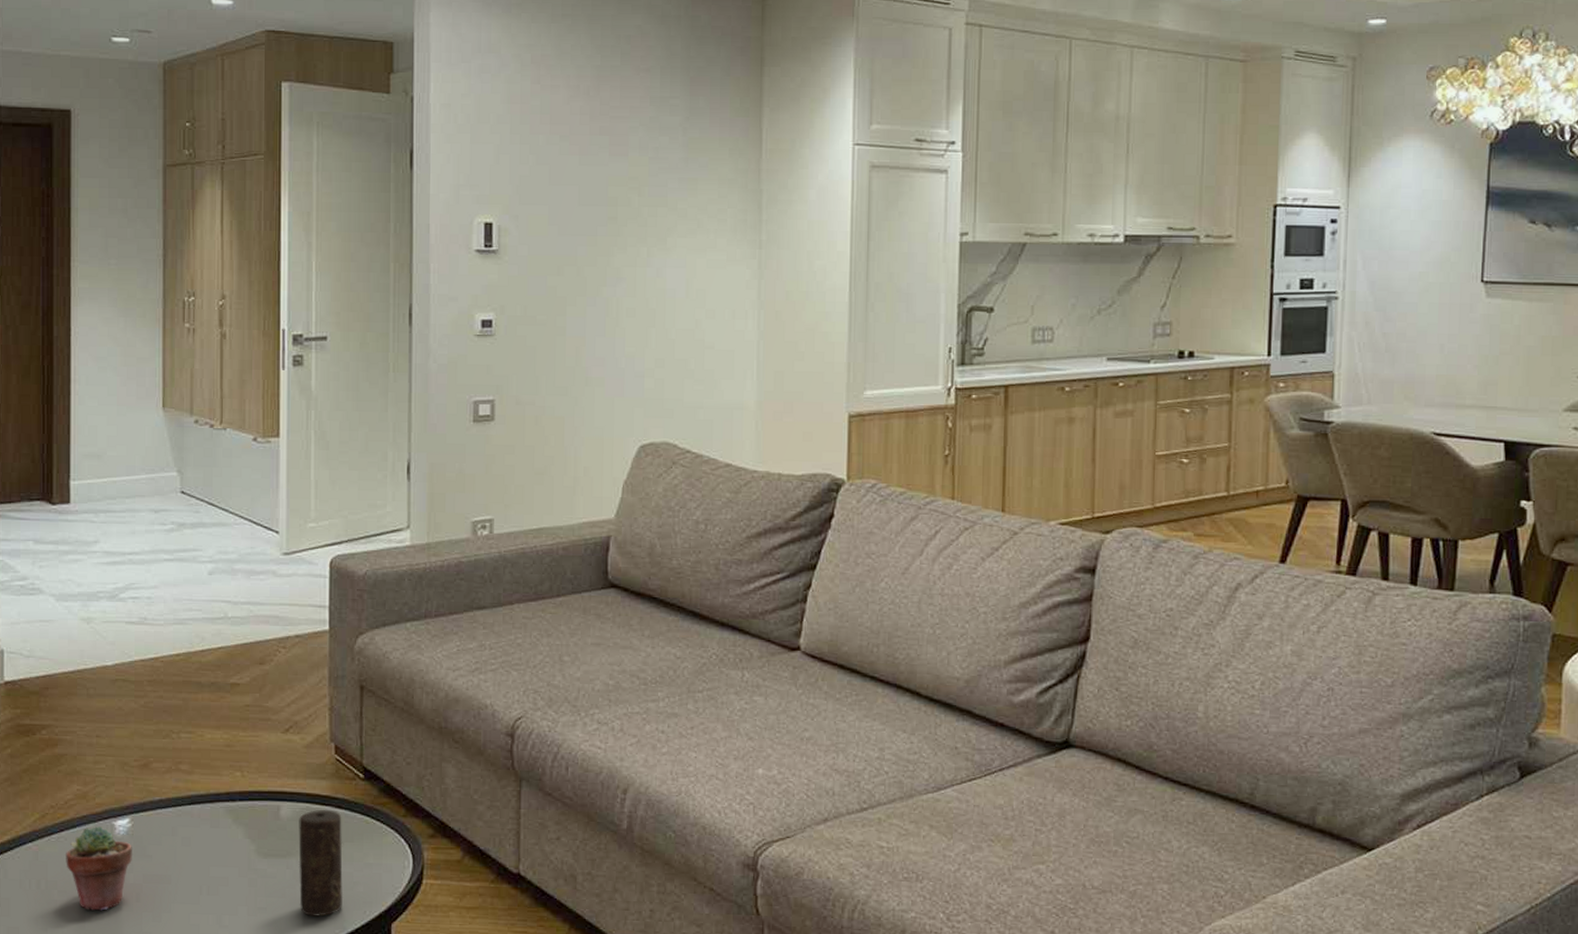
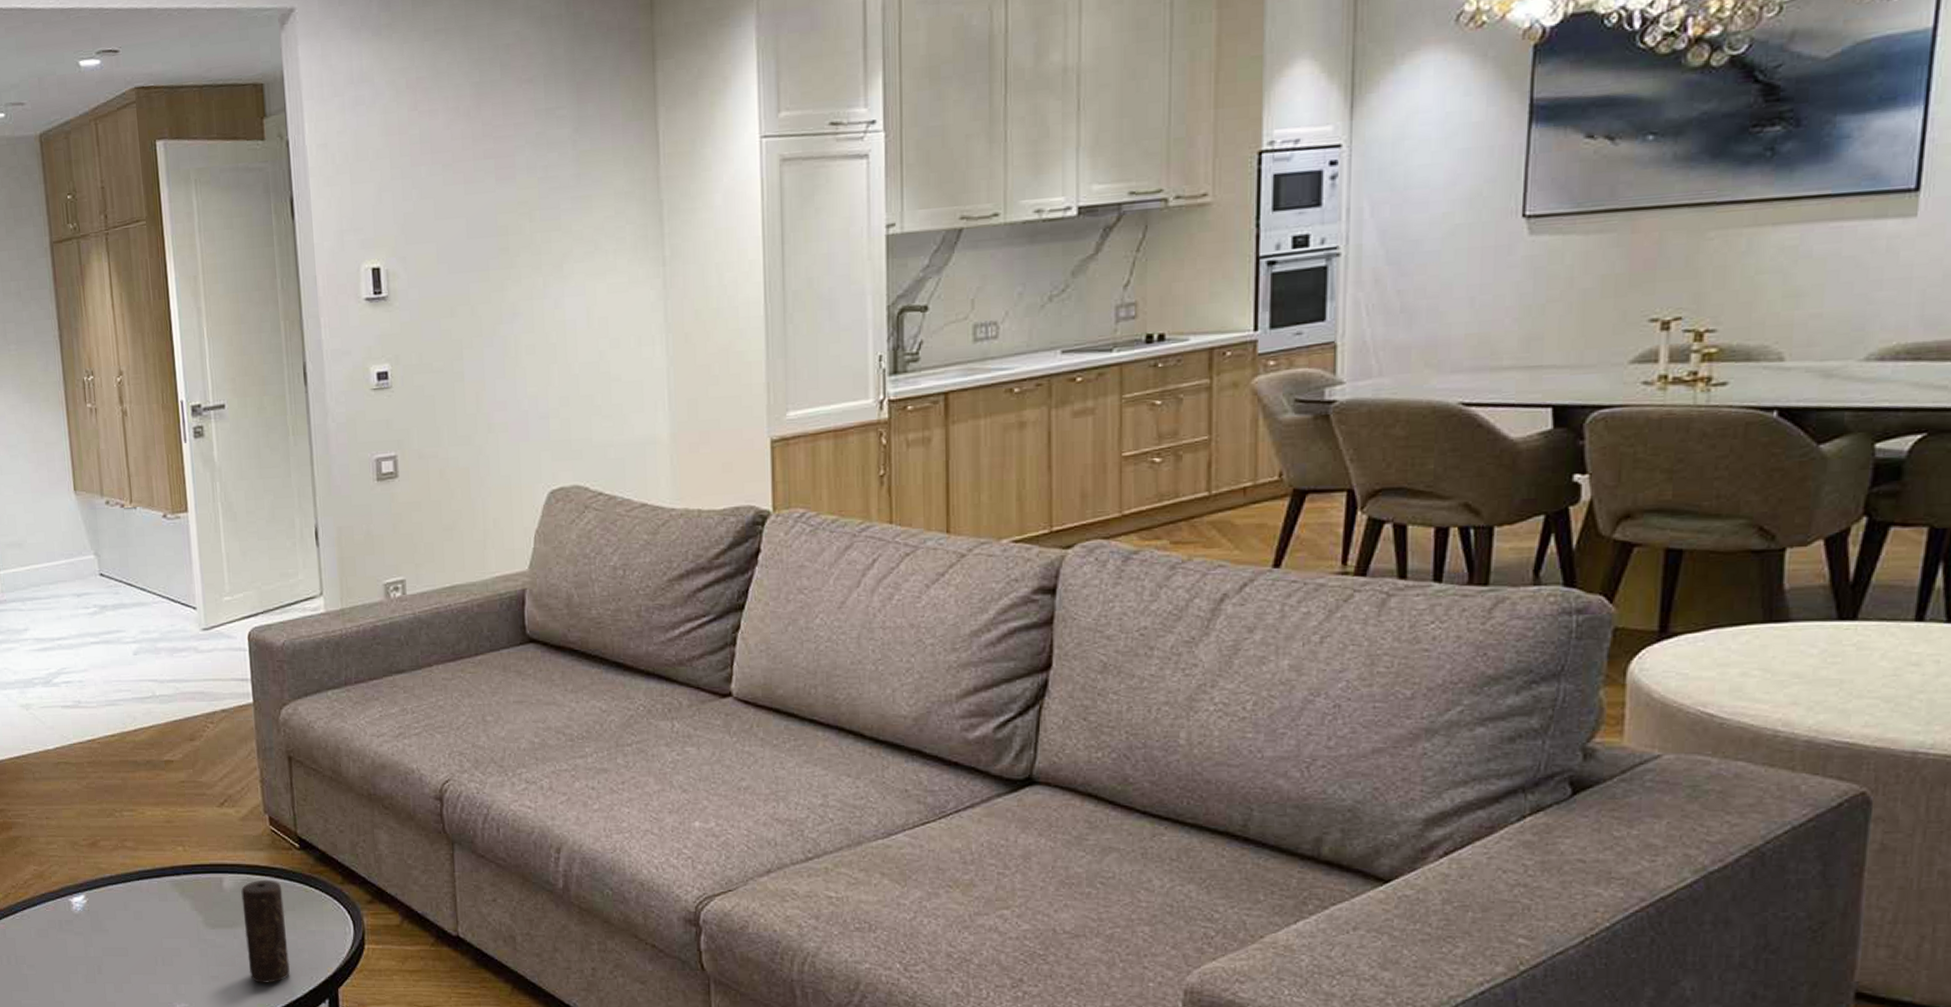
potted succulent: present [66,826,133,911] -> none [30,904,91,983]

